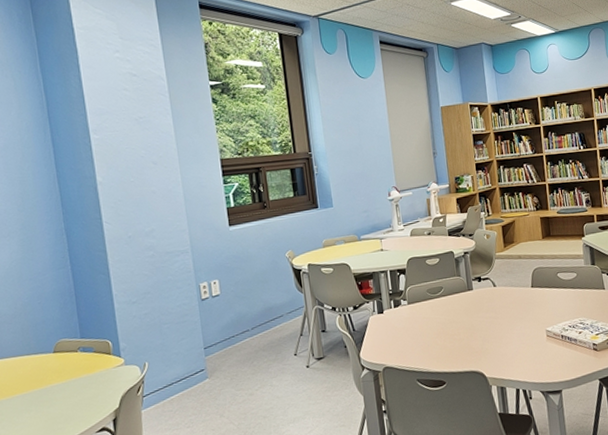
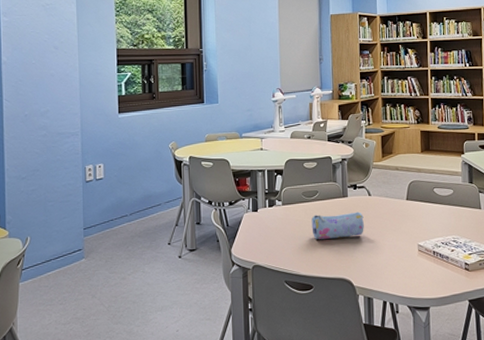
pencil case: none [438,303,492,335] -> present [311,211,364,240]

